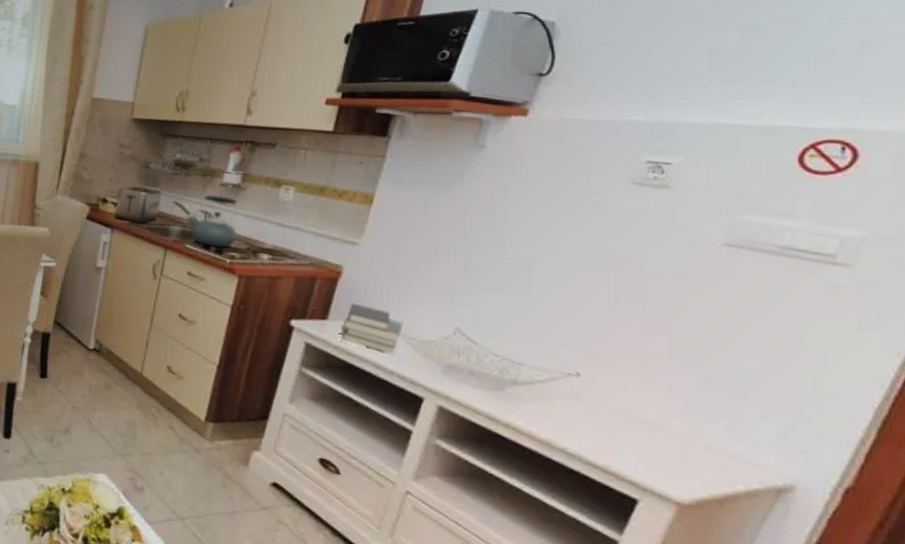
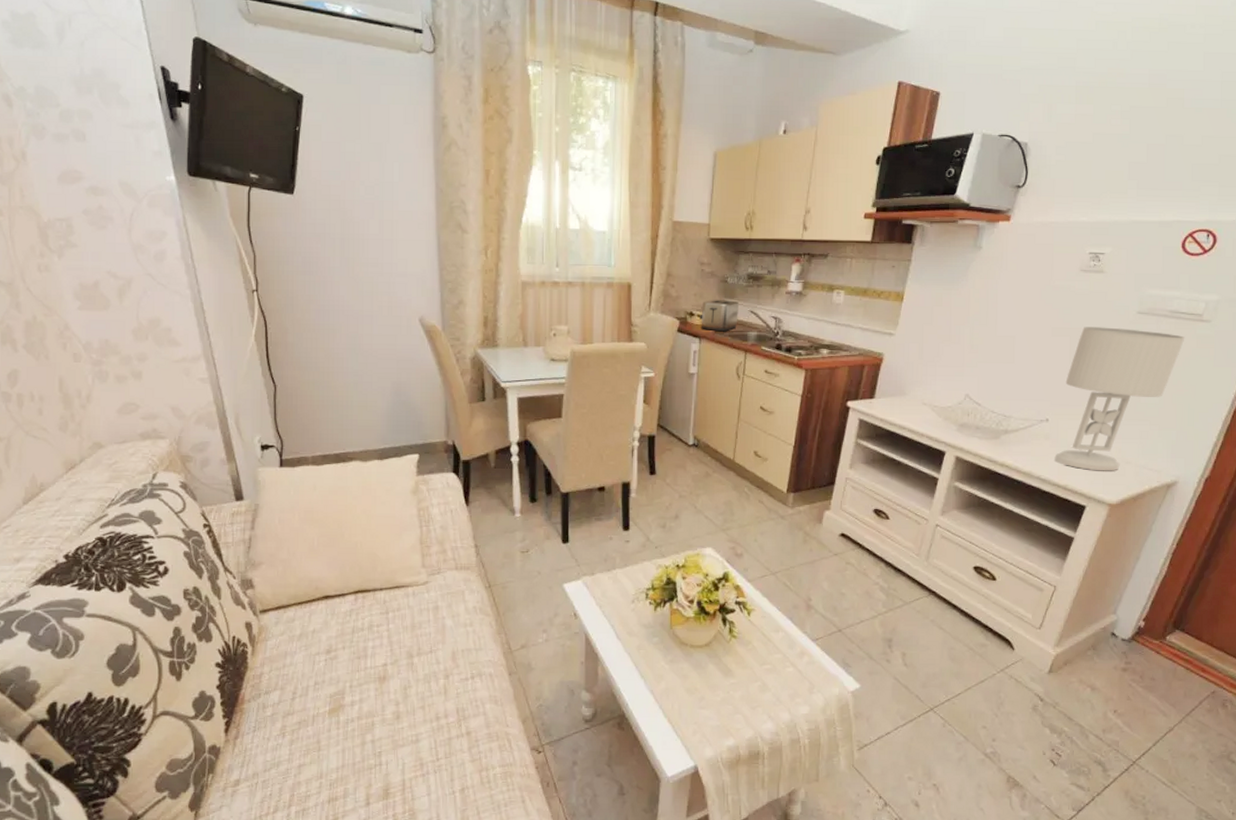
kettle: present [185,195,239,248] -> none [759,302,802,347]
books: present [340,303,404,354] -> none [884,383,929,420]
table lamp: none [589,256,806,458] -> present [1055,327,1185,471]

